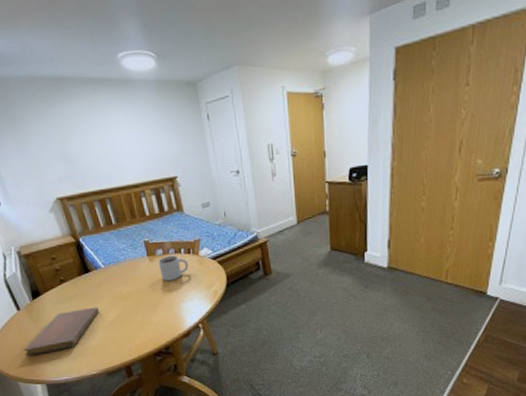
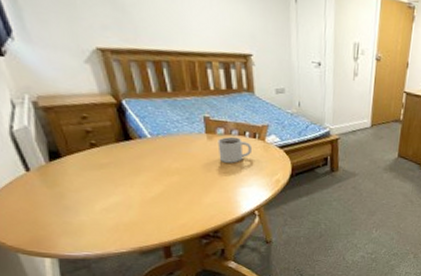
notebook: present [24,307,99,357] -> none [31,179,138,226]

